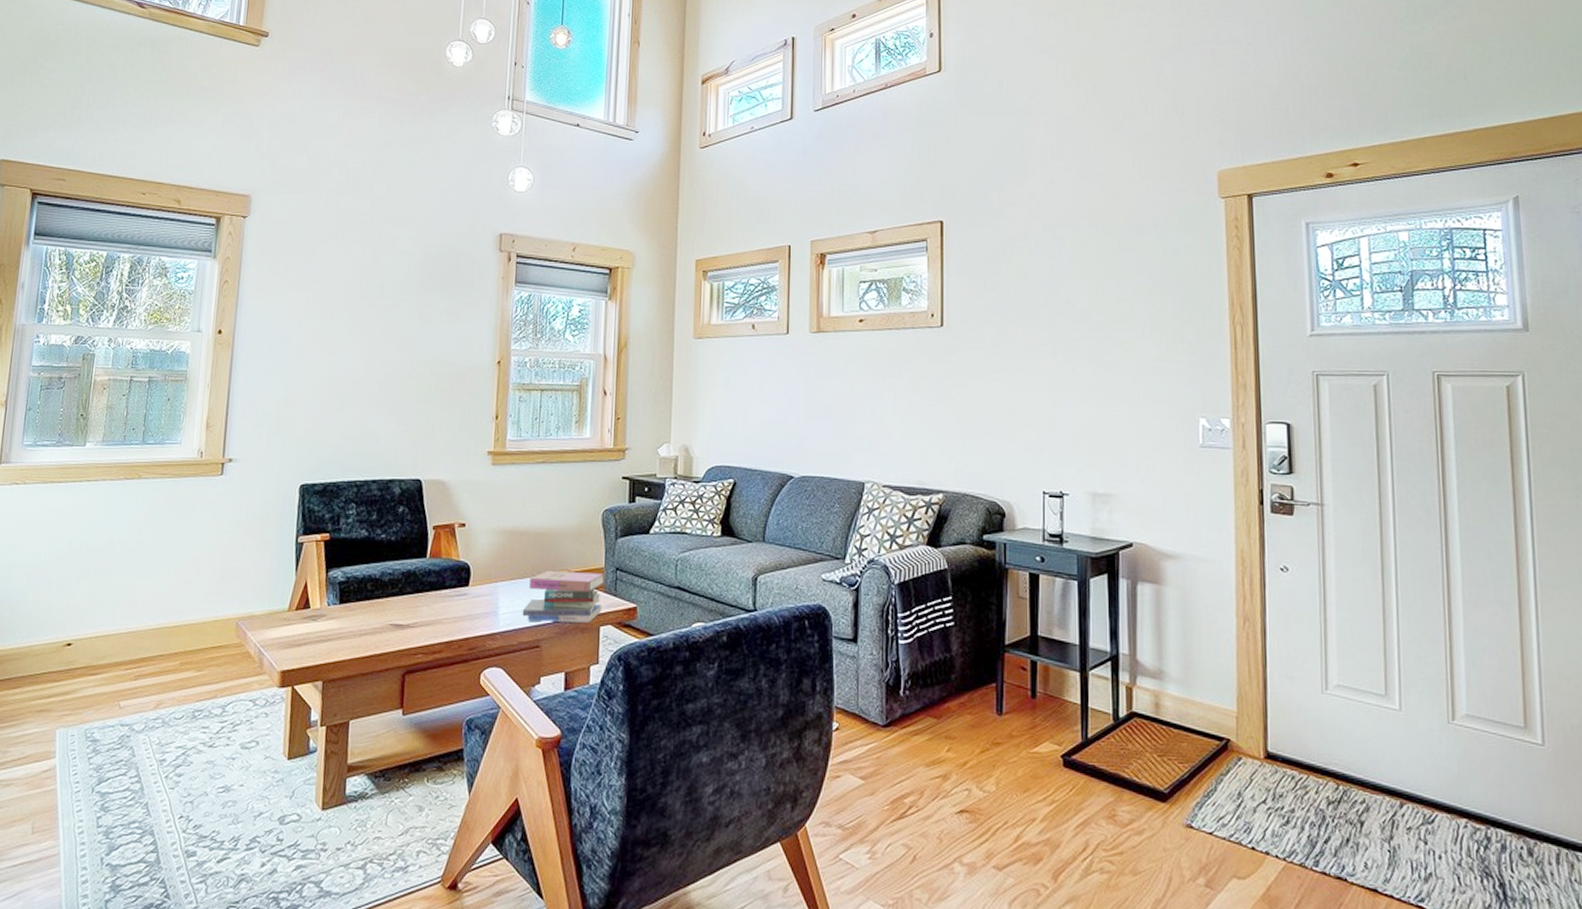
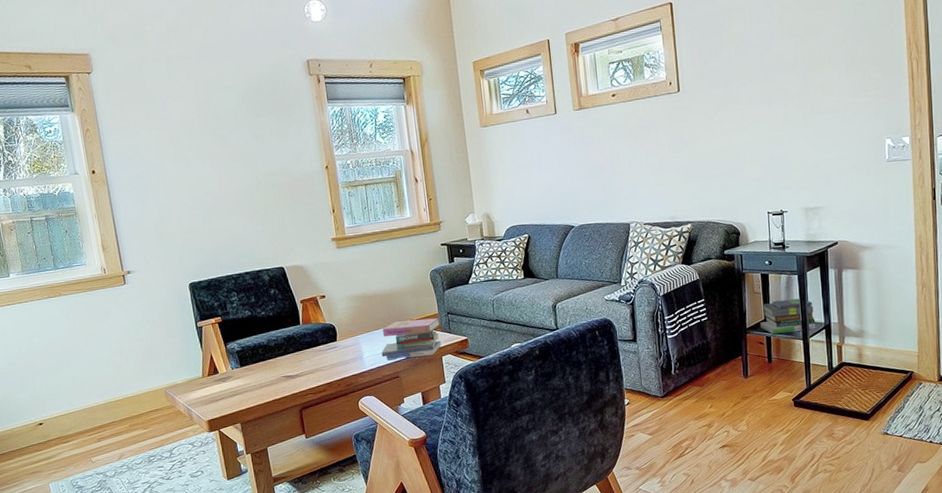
books: none [1023,612,1099,660] -> present [760,298,816,335]

